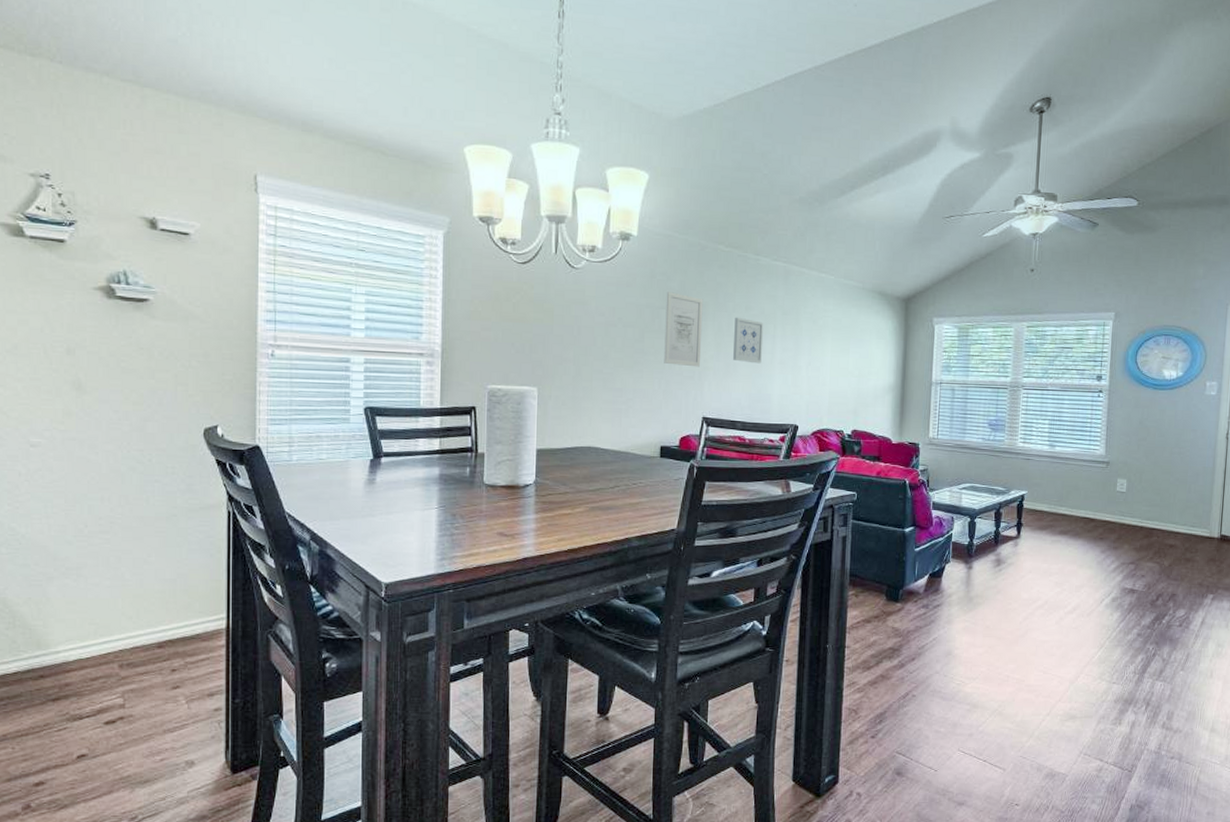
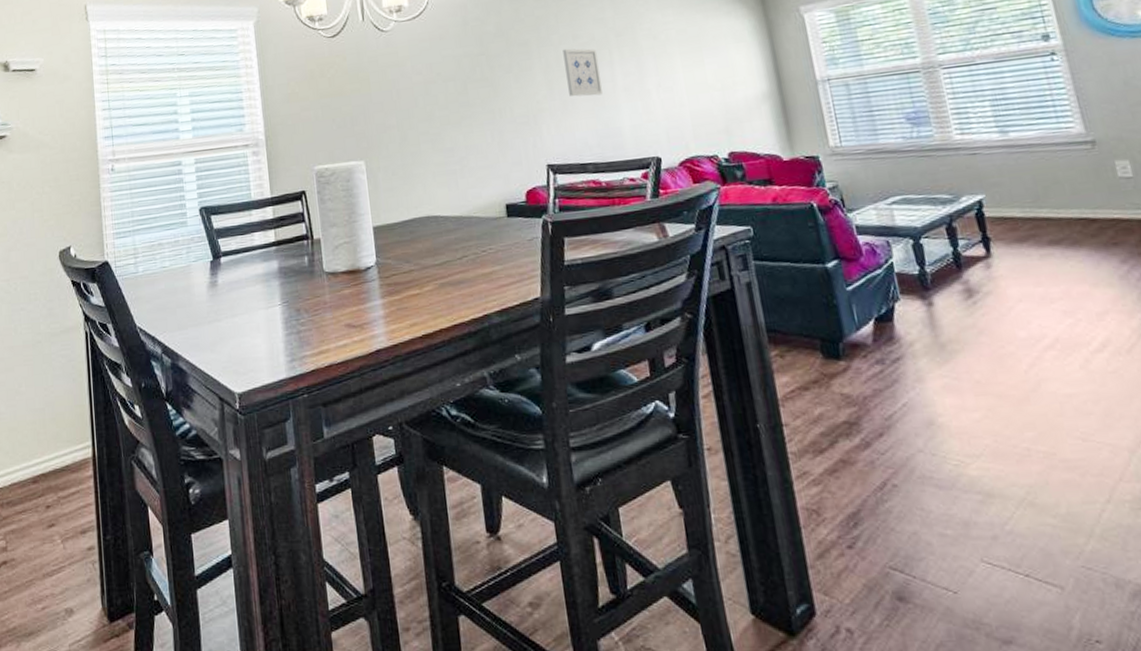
wall art: present [664,292,703,367] -> none [483,36,534,113]

